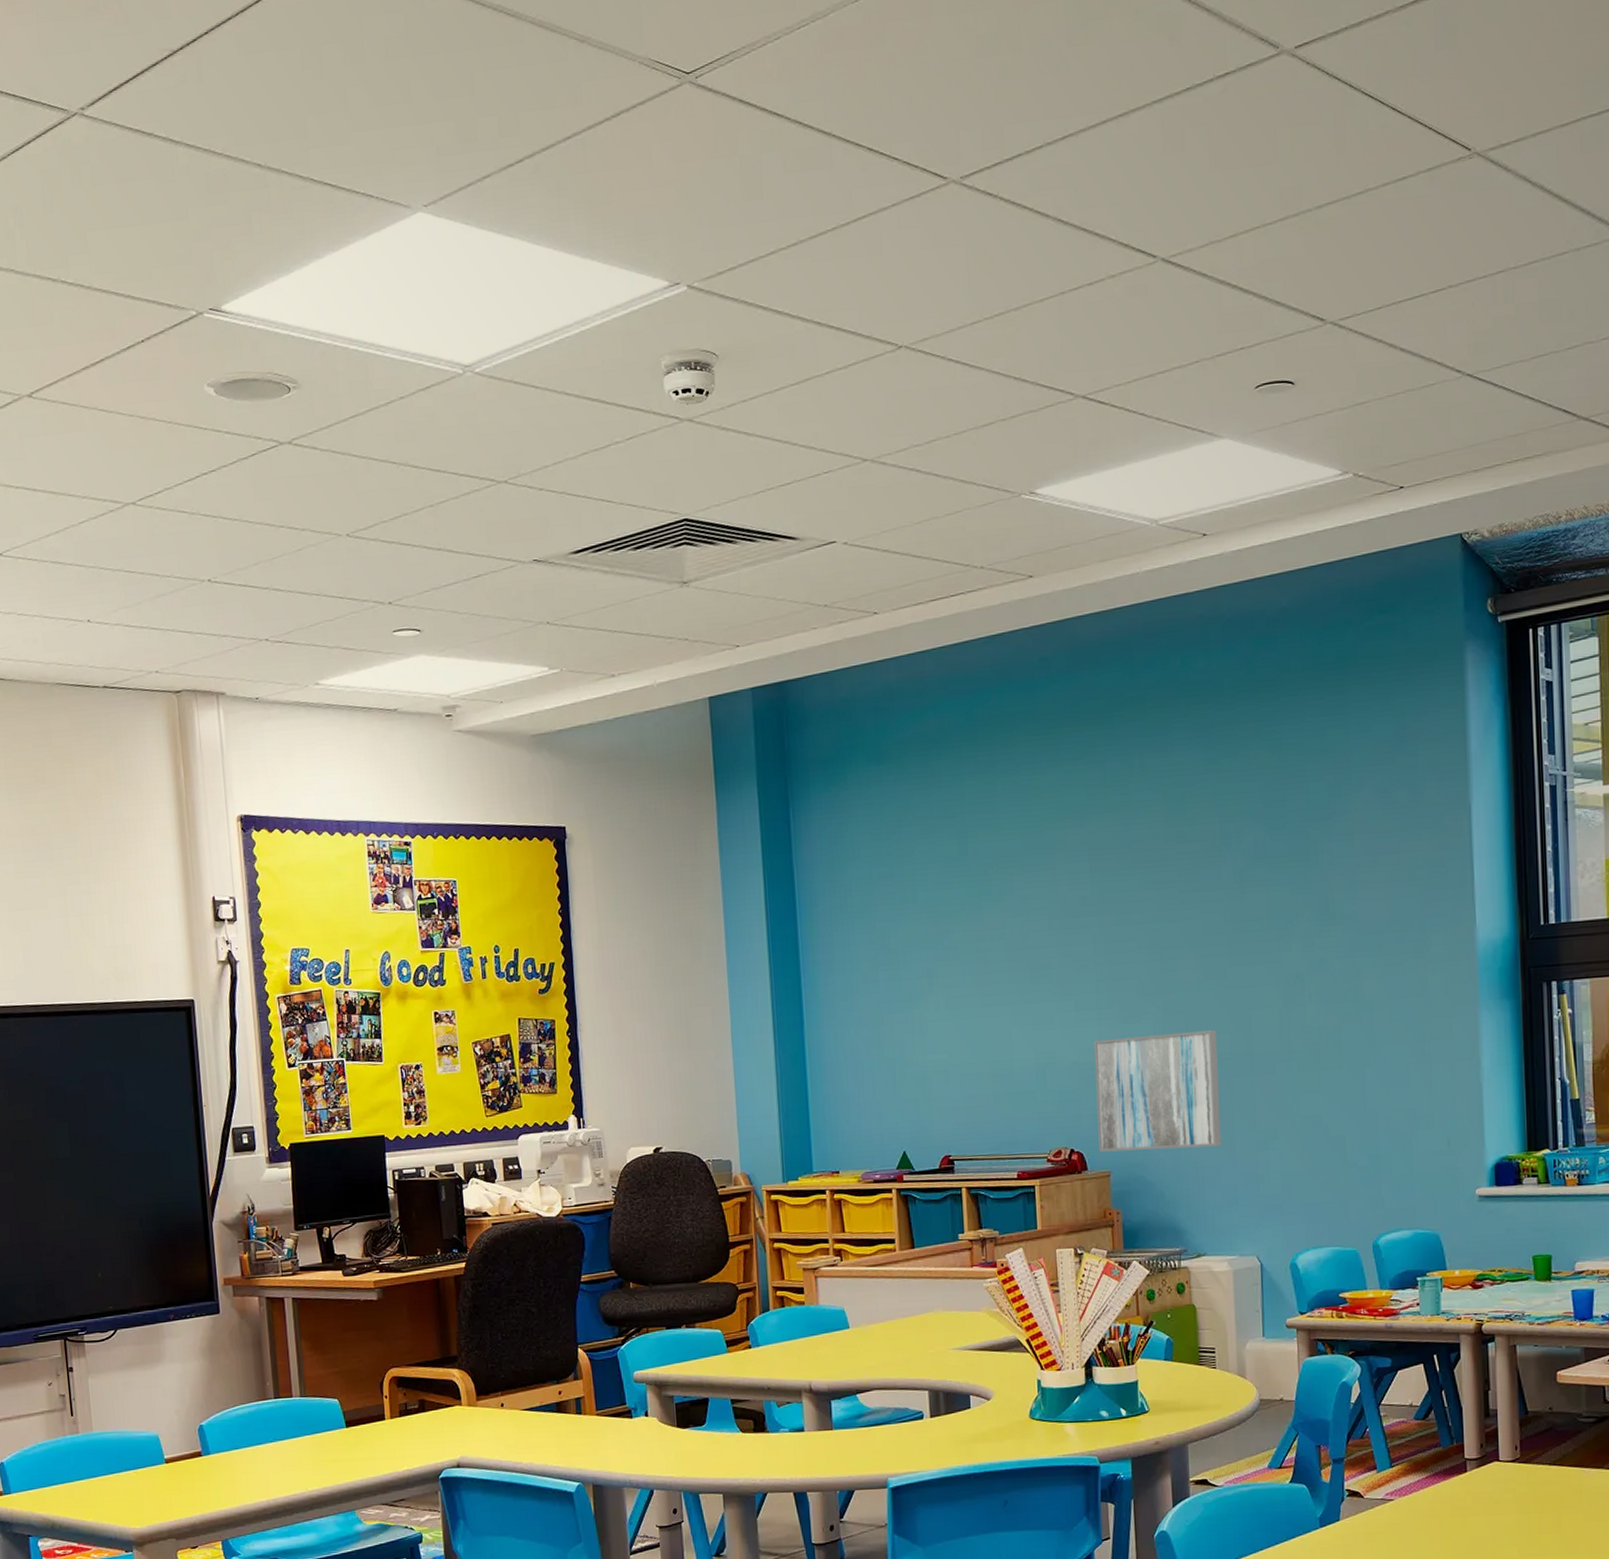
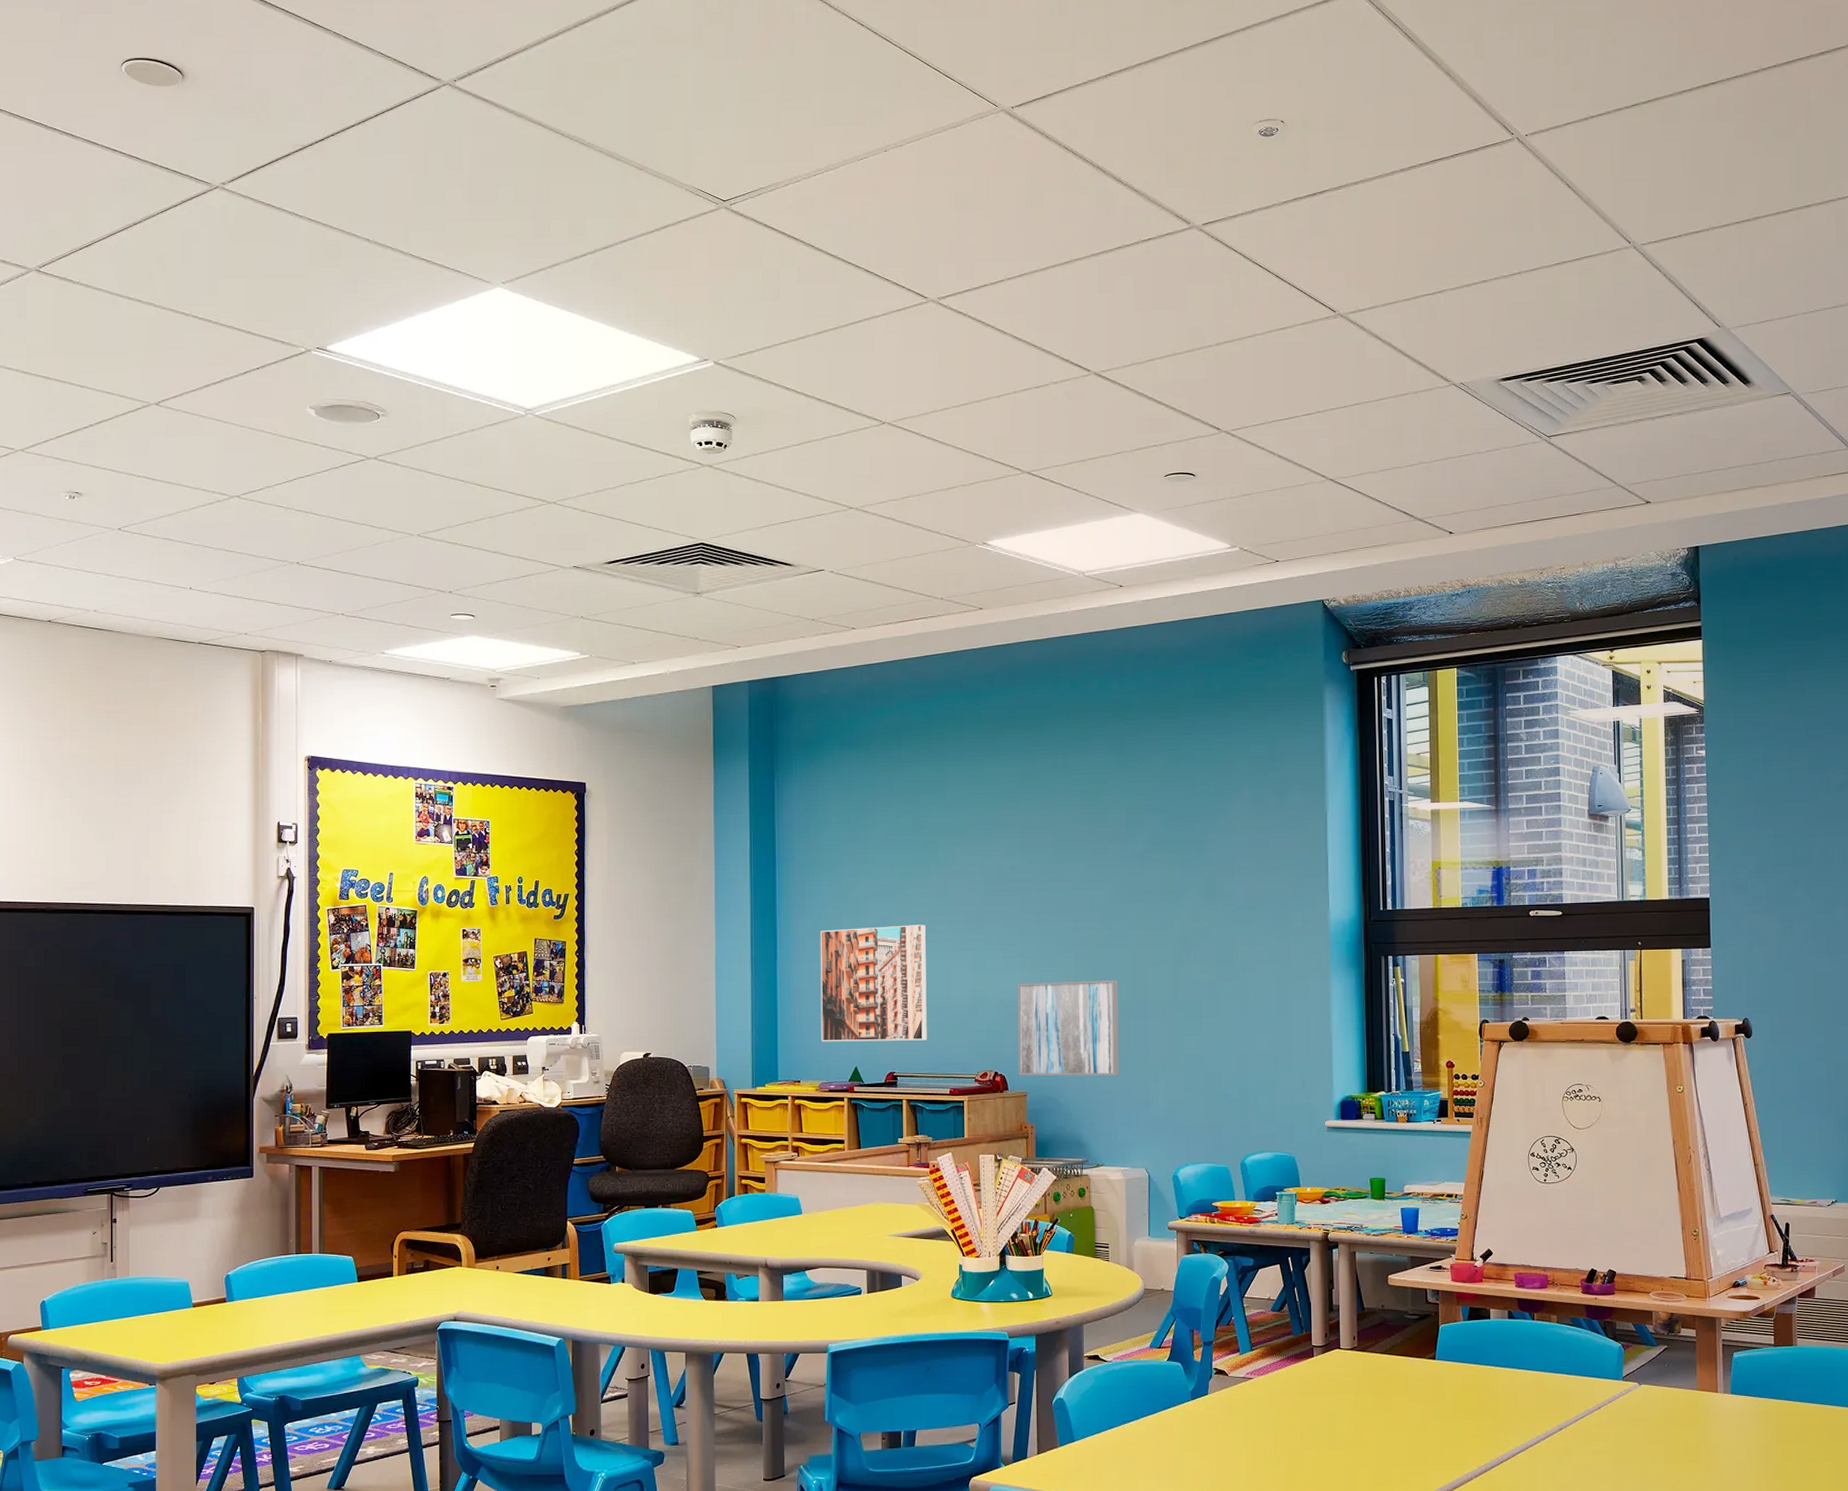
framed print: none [854,975,988,1124] -> present [820,924,927,1042]

